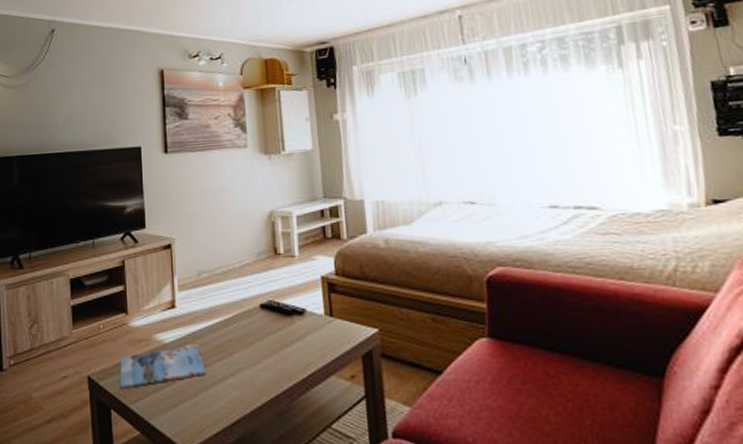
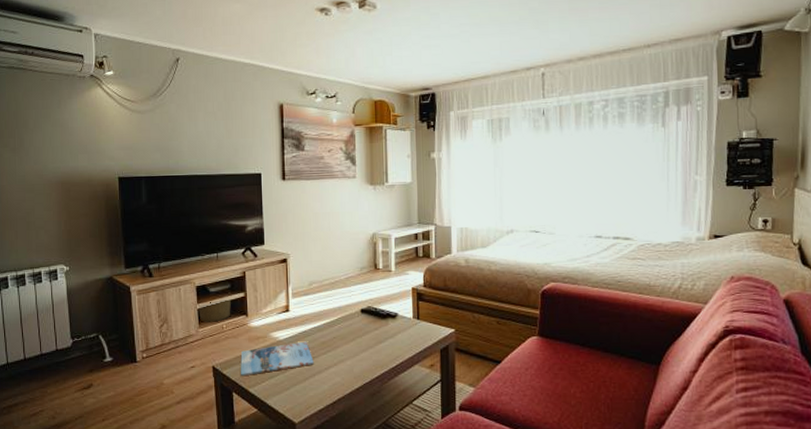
basket: none [72,285,110,321] -> present [198,292,232,321]

